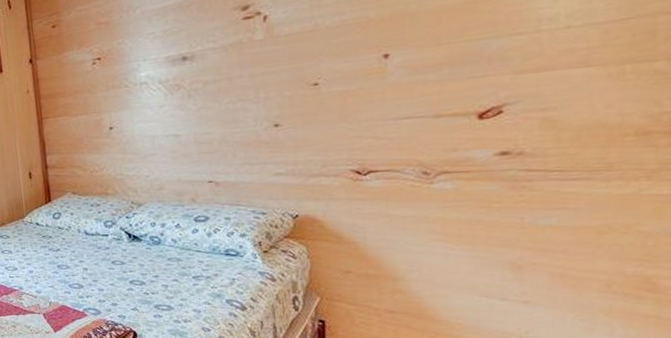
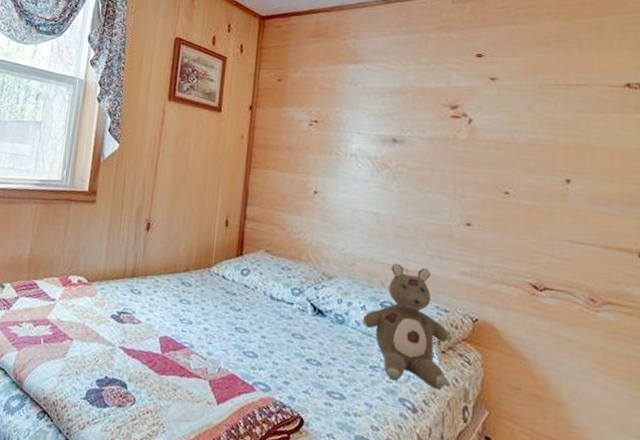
stuffed bear: none [178,177,272,285] -> present [362,263,449,389]

